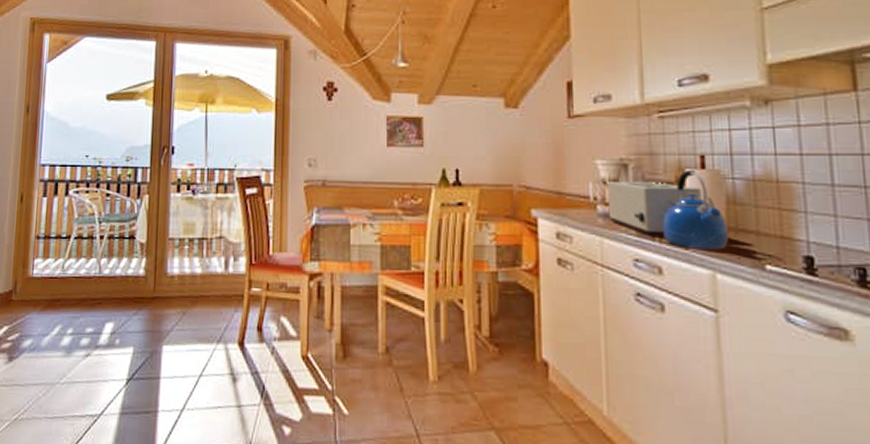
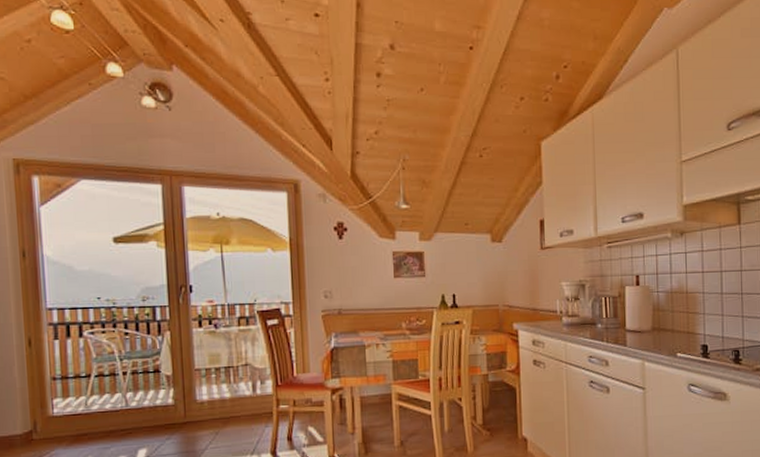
toaster: present [607,182,702,236] -> none [570,297,636,338]
kettle: present [661,171,730,250] -> none [608,287,654,345]

